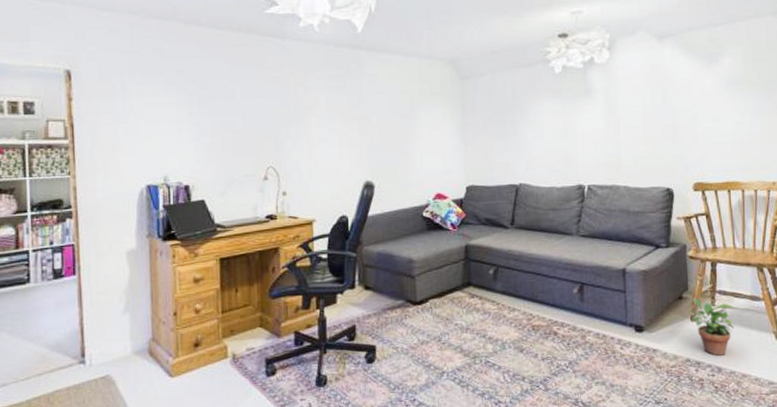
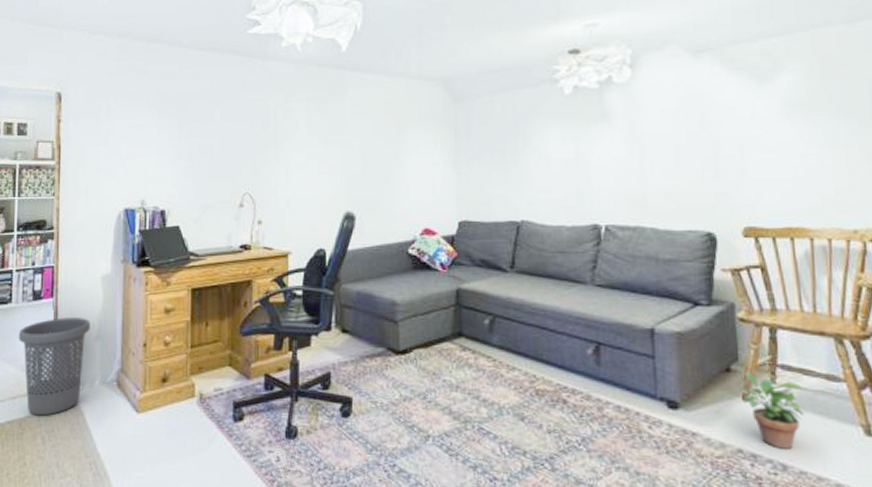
trash bin: none [39,292,118,390] -> present [18,318,91,416]

